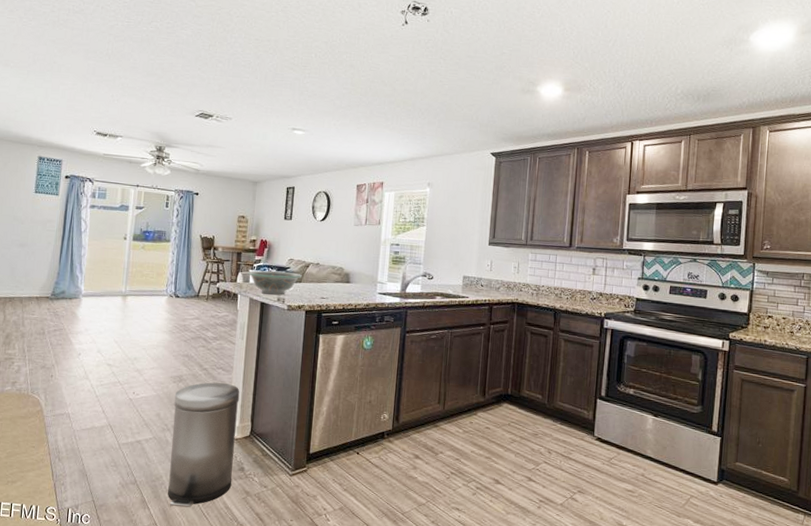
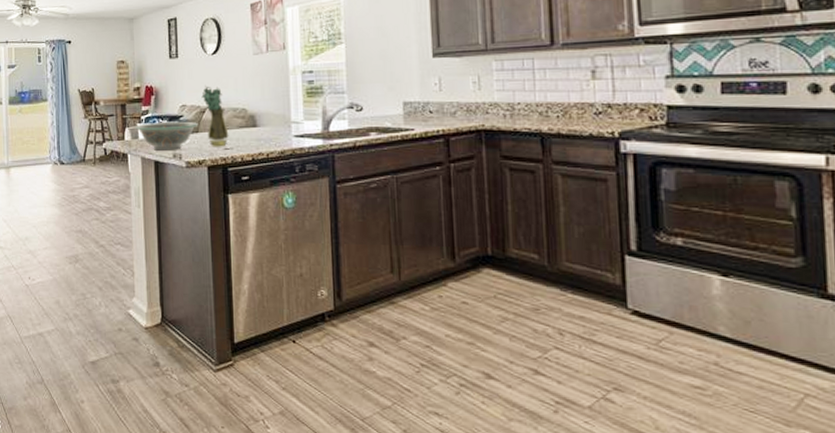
pedal bin: present [168,382,240,508] -> none [72,261,148,412]
vase: none [307,245,327,297] -> present [201,86,229,147]

